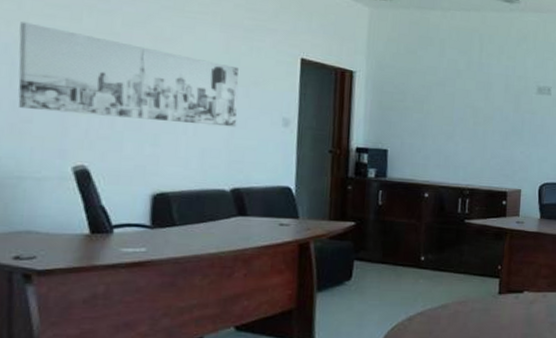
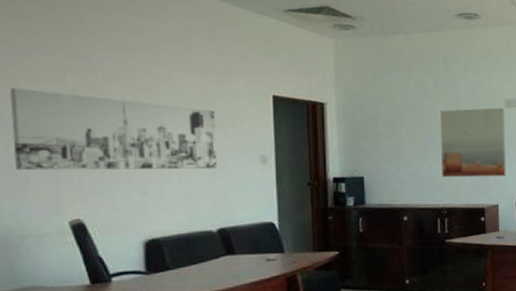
wall art: none [467,90,536,163] -> present [440,107,506,178]

